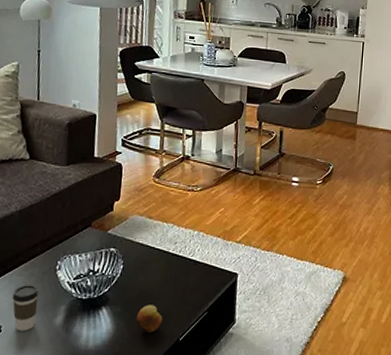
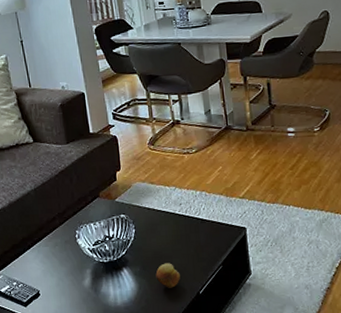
coffee cup: present [12,284,39,331] -> none [43,252,67,294]

